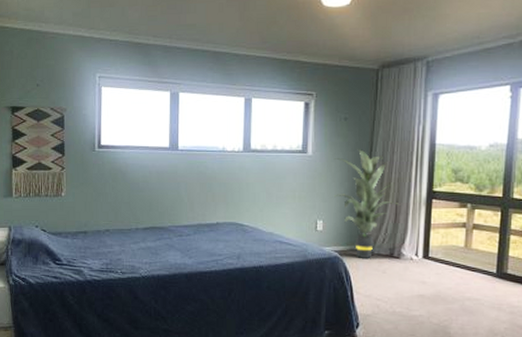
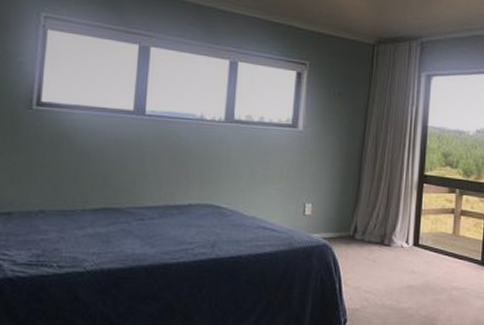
indoor plant: present [334,148,400,258] -> none [325,126,392,246]

